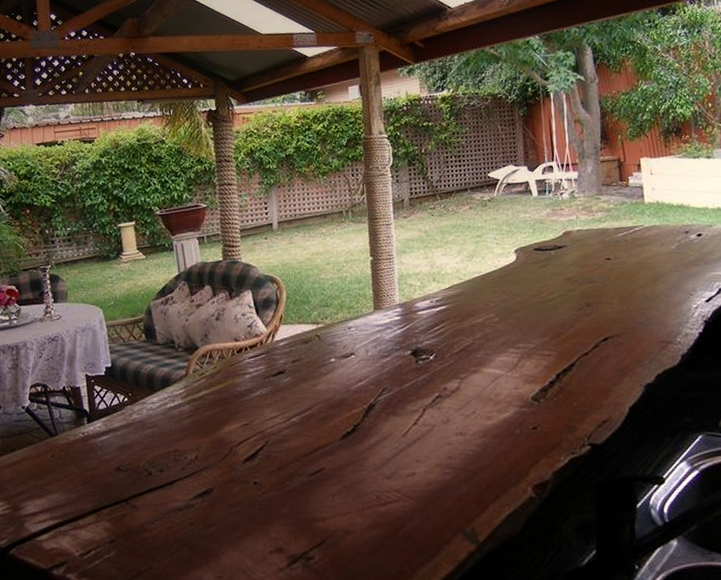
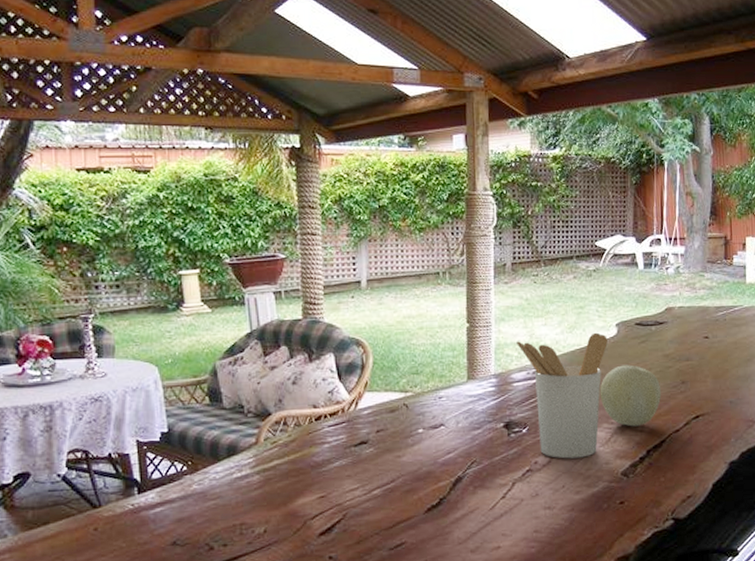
utensil holder: none [418,259,508,385] -> present [517,332,608,459]
fruit: none [503,289,567,351] -> present [599,364,662,427]

